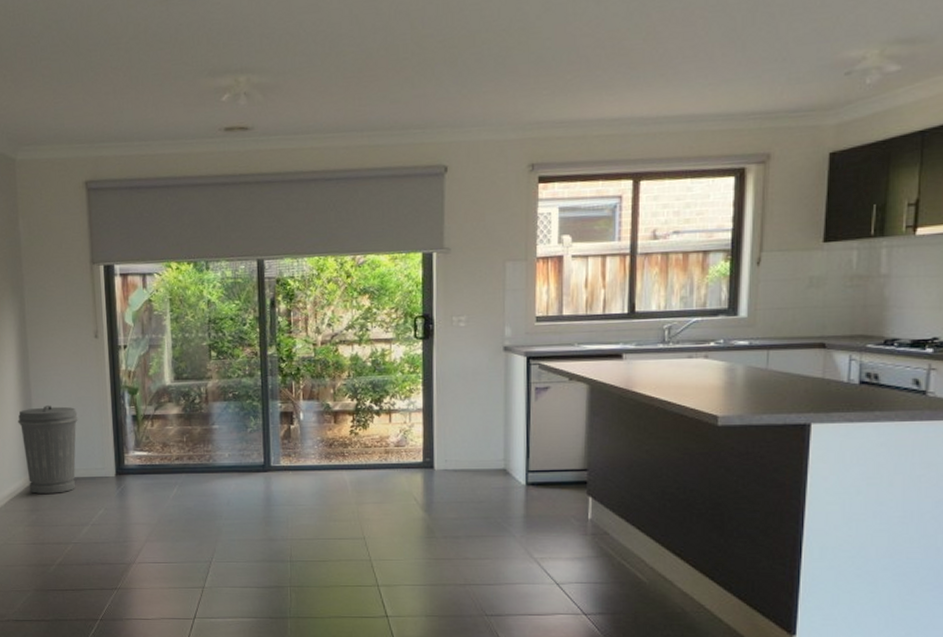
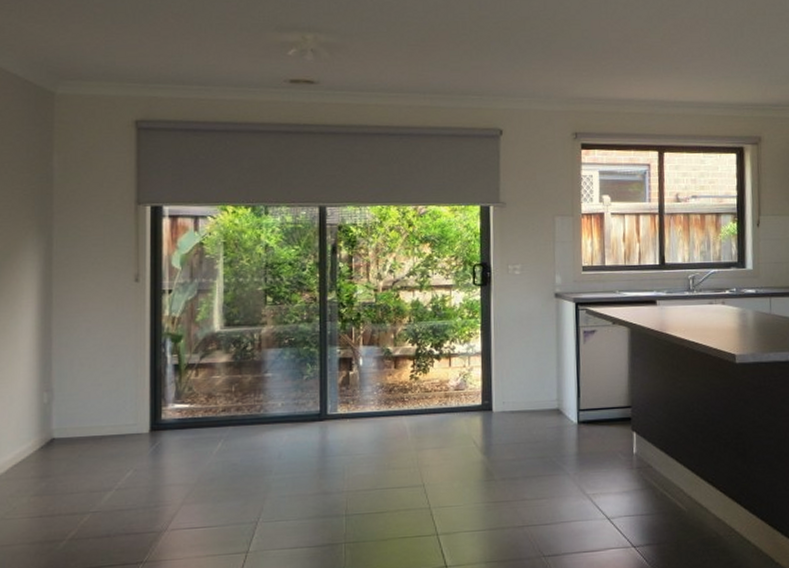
trash can: present [18,404,79,494] -> none [32,354,110,457]

